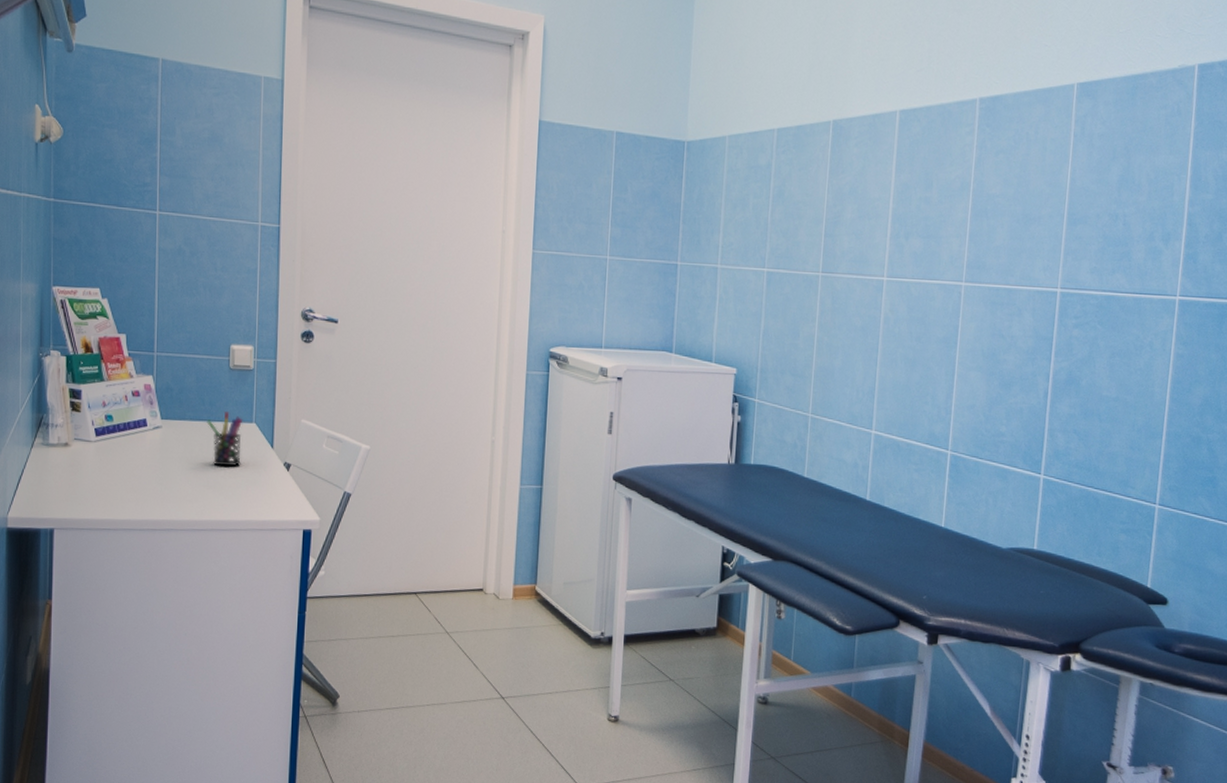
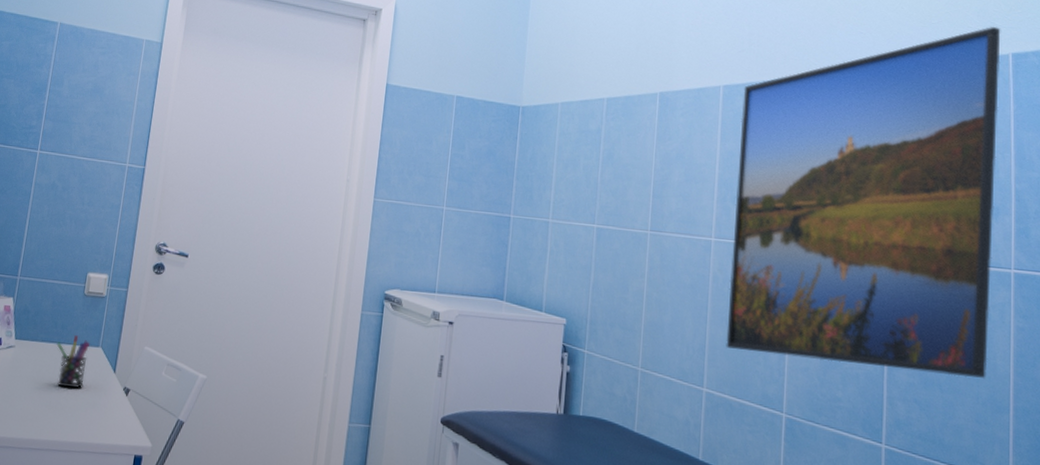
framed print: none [895,34,1190,407] -> present [726,26,1001,380]

